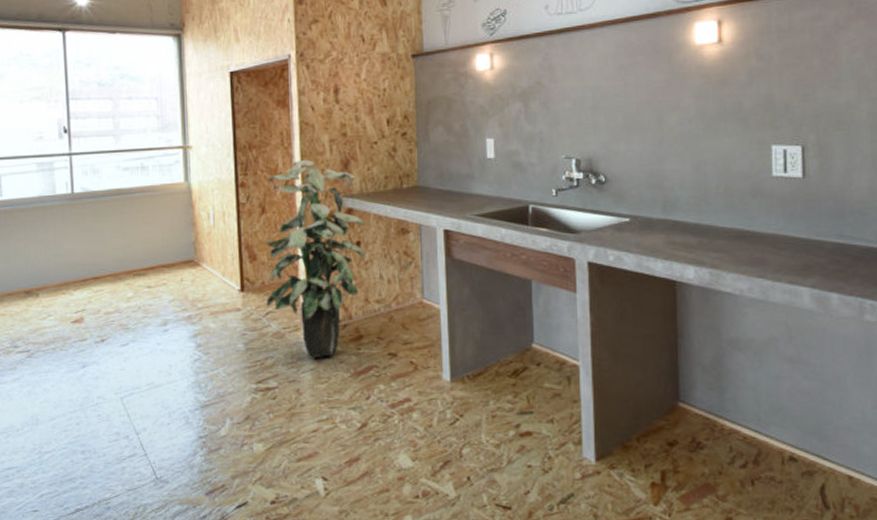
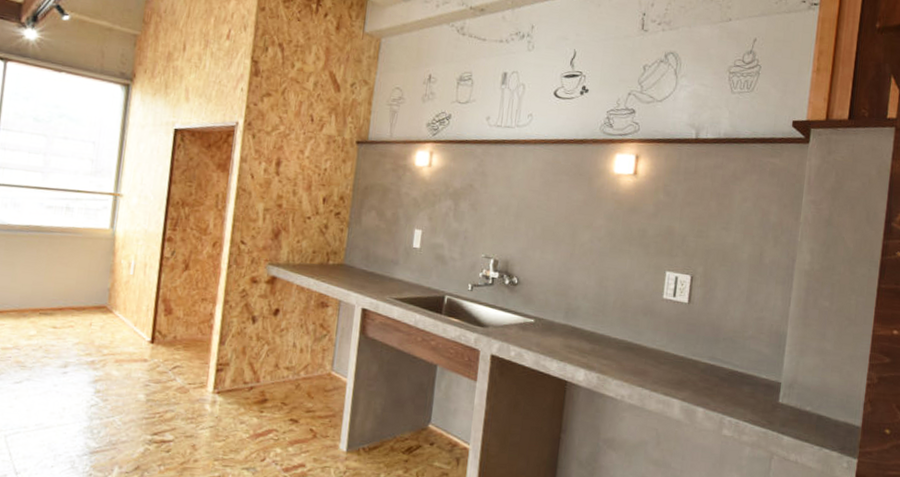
indoor plant: present [265,159,366,359] -> none [175,224,286,417]

